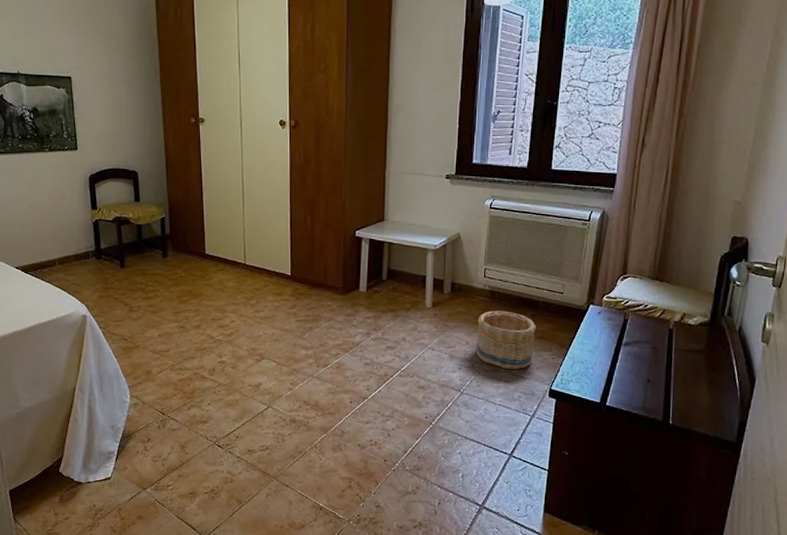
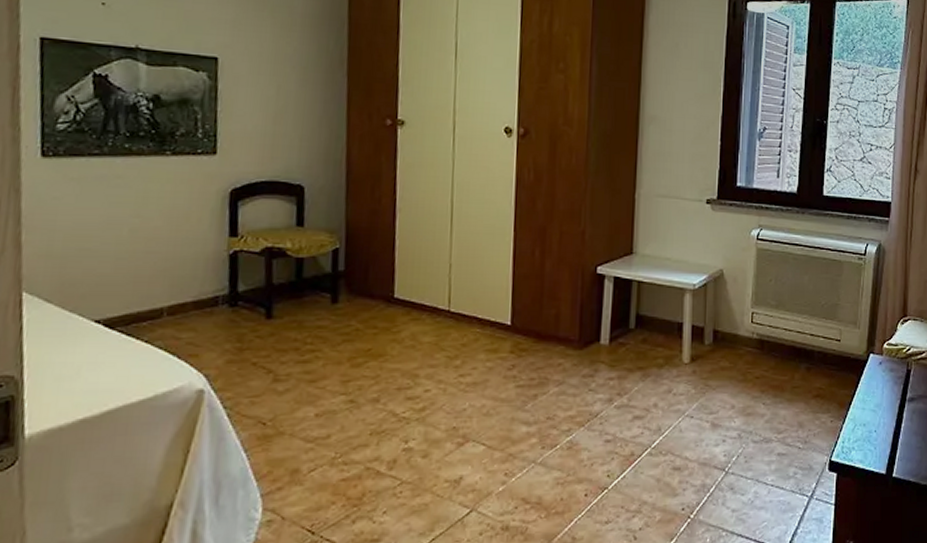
basket: present [476,310,536,369] -> none [744,364,812,438]

